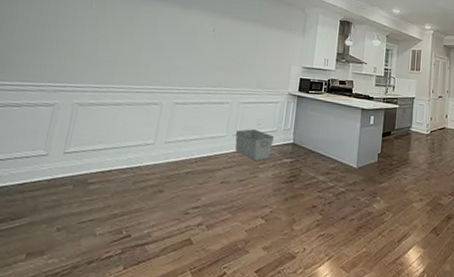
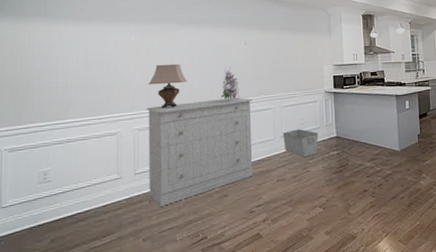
dresser: none [76,81,210,194] -> present [146,97,253,206]
table lamp: none [100,37,144,86] -> present [148,63,187,109]
bouquet: none [176,52,199,89] -> present [221,67,240,101]

